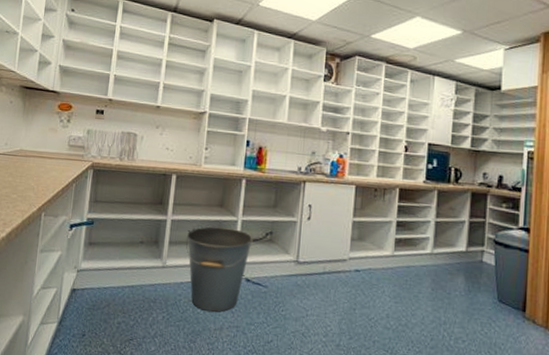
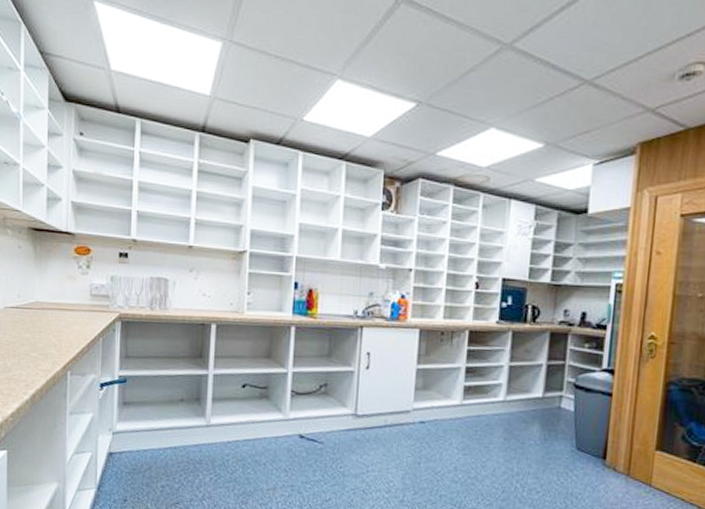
bucket: present [186,226,253,313] -> none [232,380,306,472]

